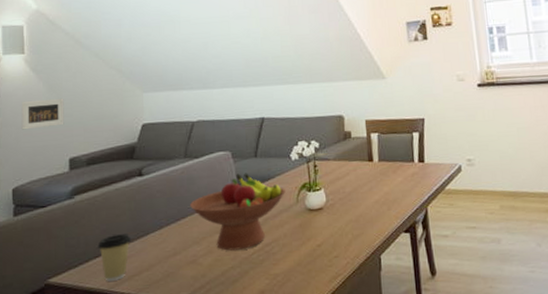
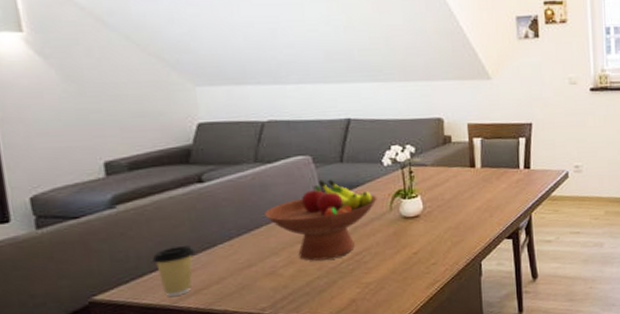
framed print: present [21,98,64,130] -> none [27,89,92,128]

